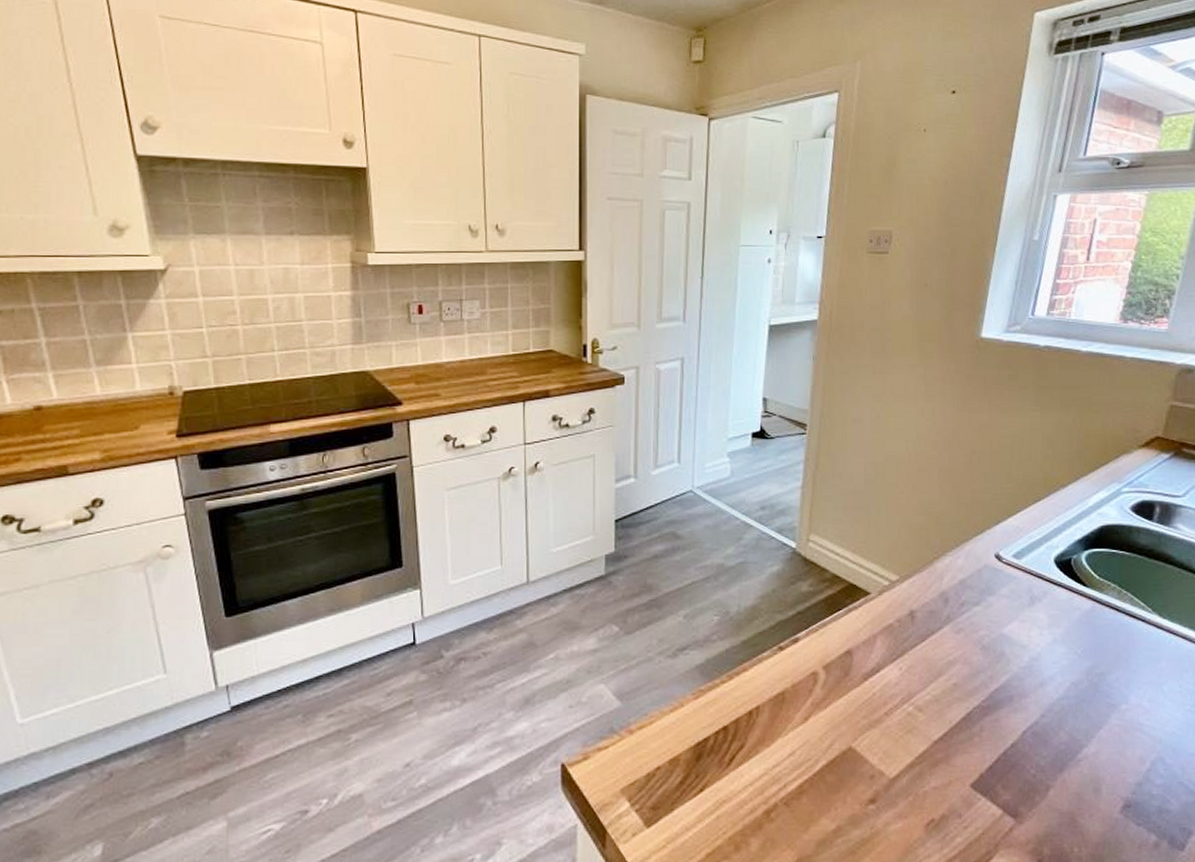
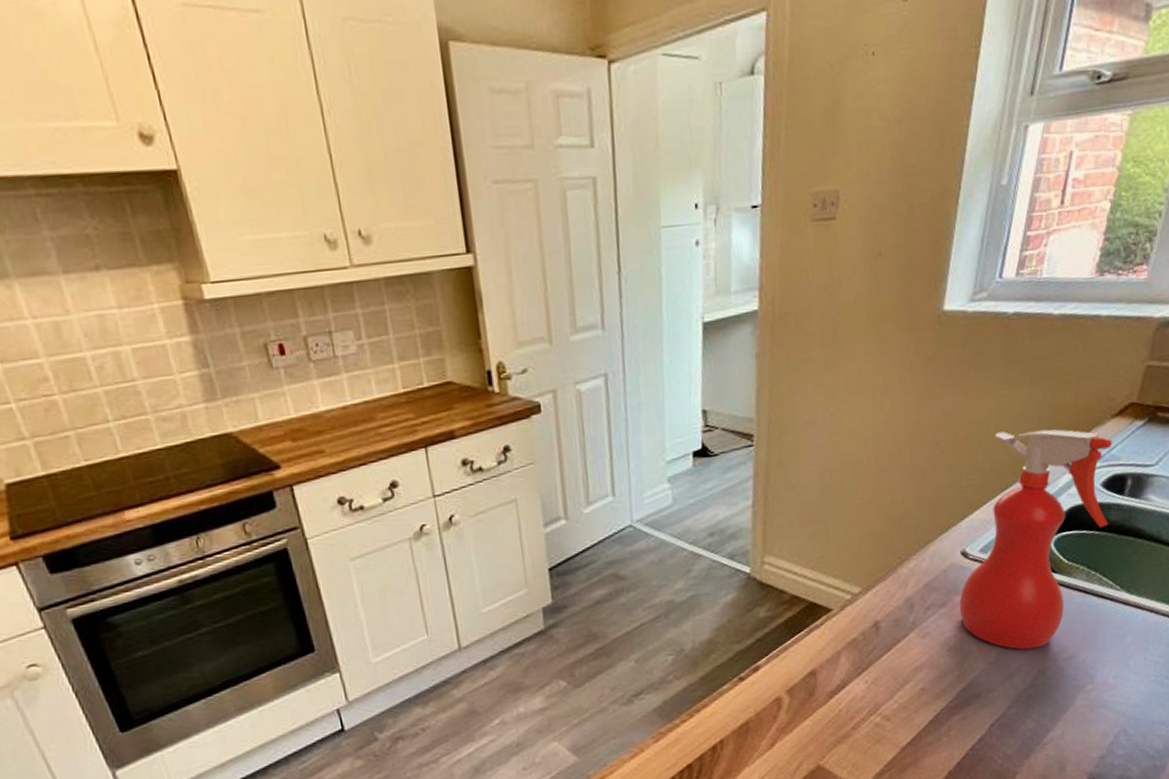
spray bottle: none [992,449,1140,660] -> present [959,429,1112,650]

